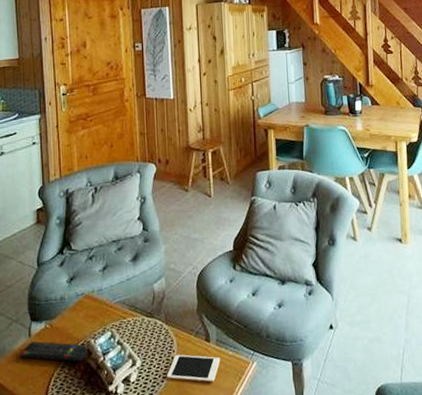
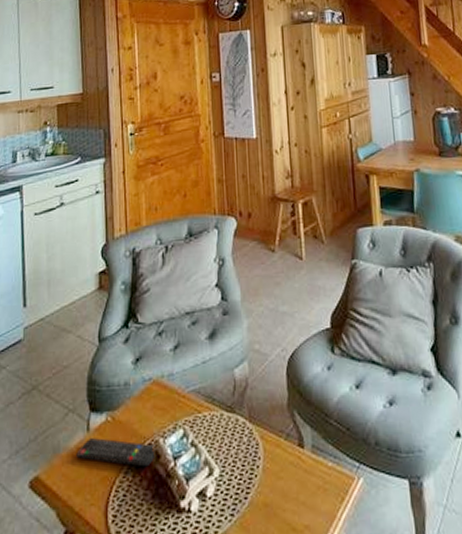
cell phone: present [166,354,221,383] -> none [250,462,318,503]

